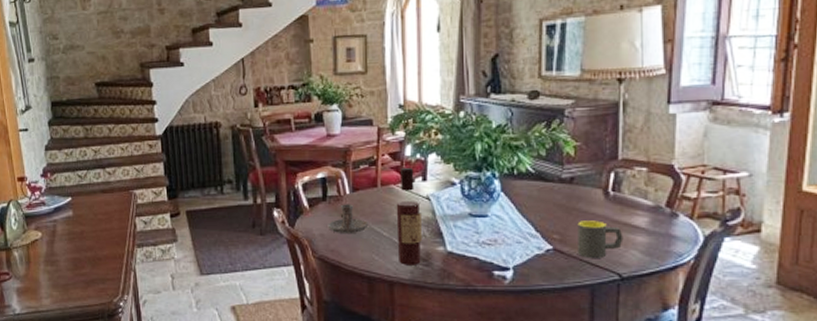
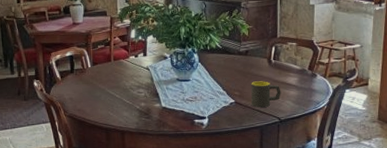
candle holder: present [327,204,369,235] -> none [75,74,105,98]
wine bottle: present [396,167,422,265] -> none [125,46,144,119]

